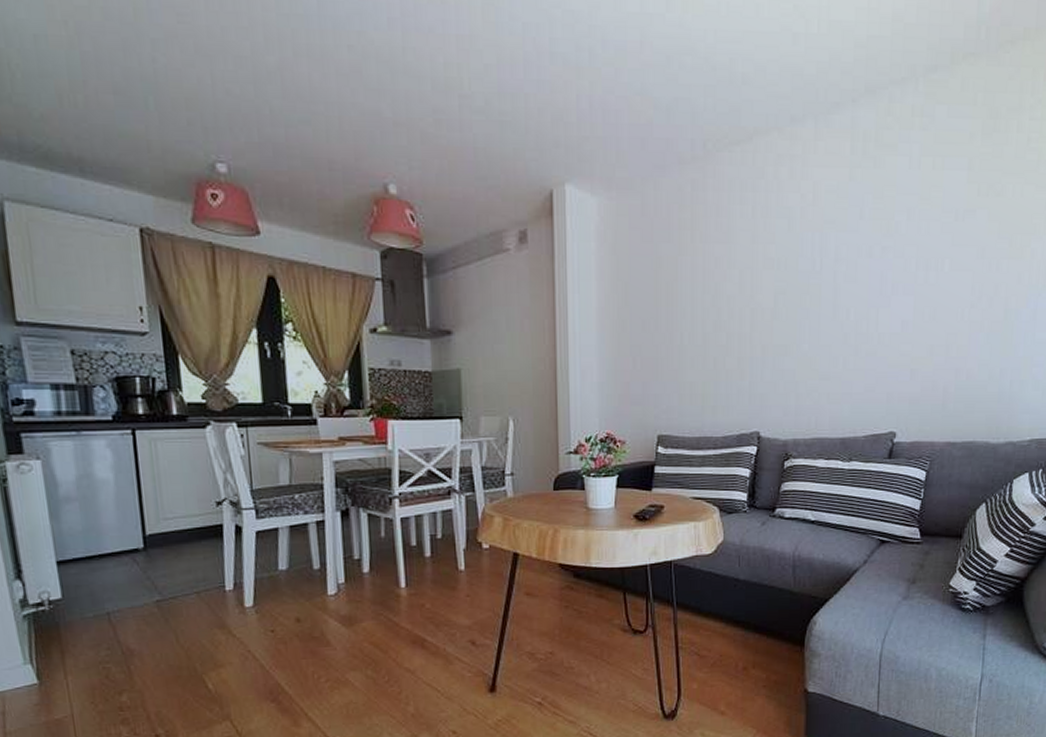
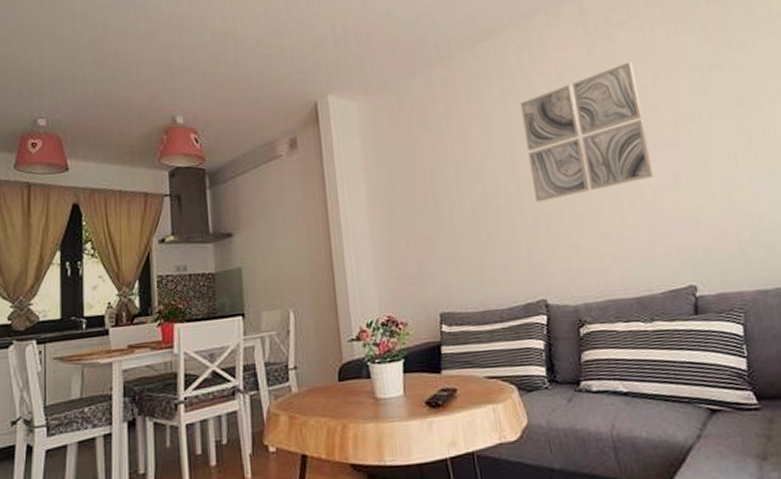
wall art: none [767,193,891,335] -> present [520,62,655,203]

